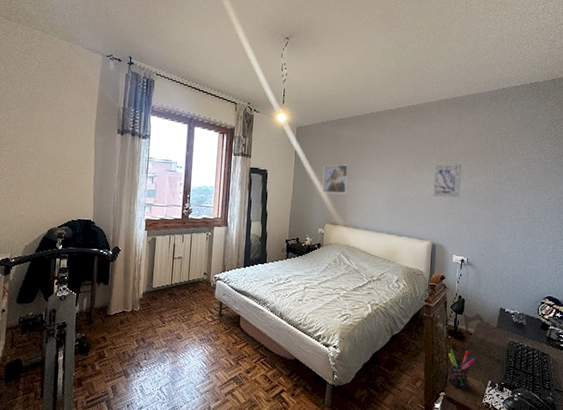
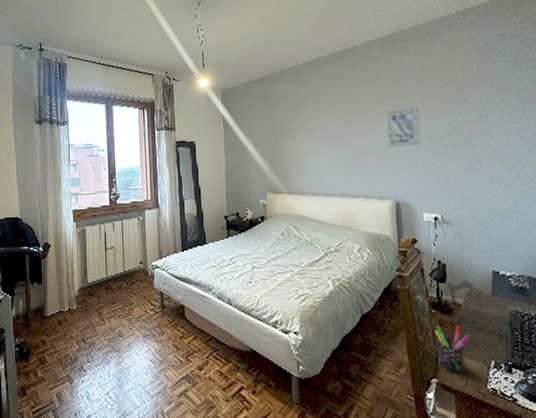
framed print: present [322,164,349,195] -> none [256,124,288,160]

